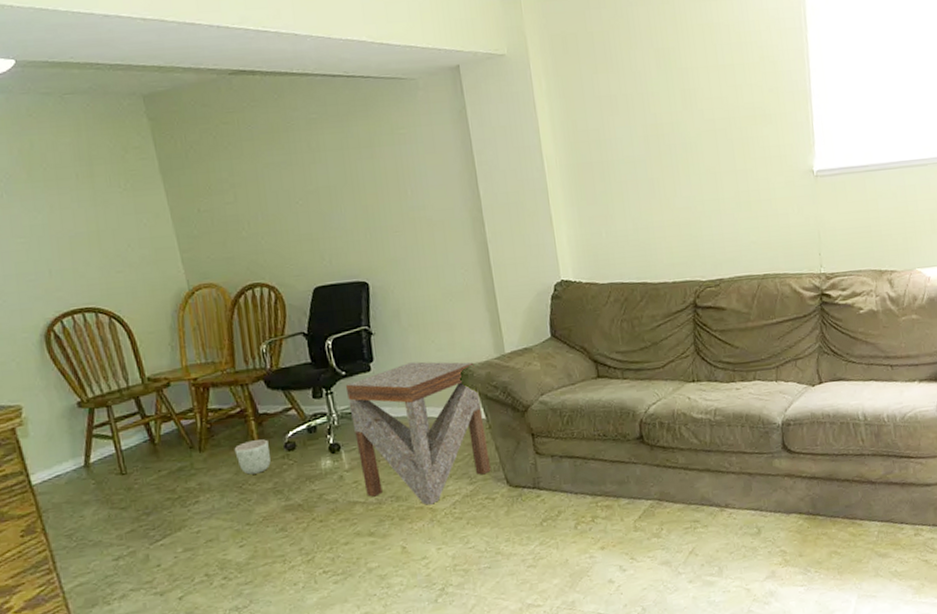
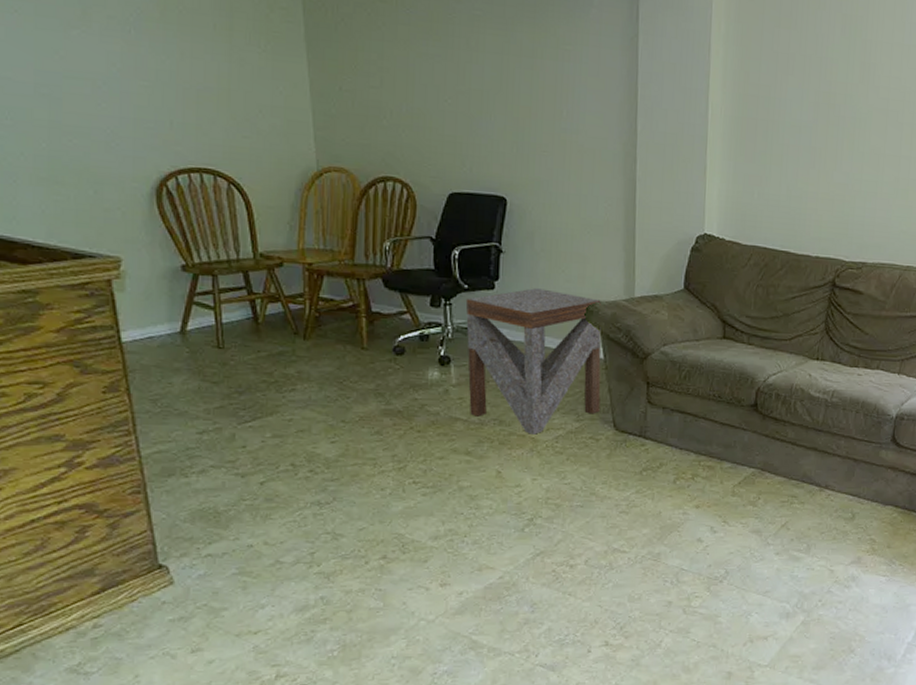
planter: present [234,439,271,475] -> none [340,338,377,372]

